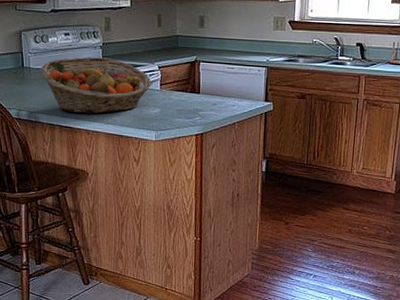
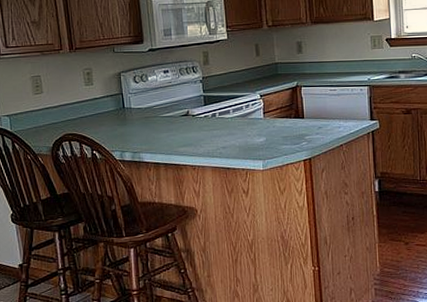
fruit basket: present [41,57,152,114] -> none [142,91,255,150]

